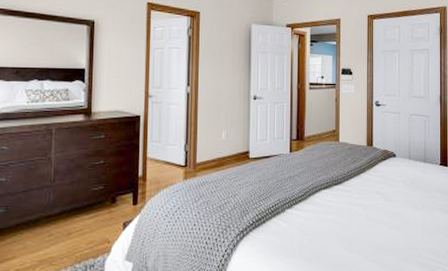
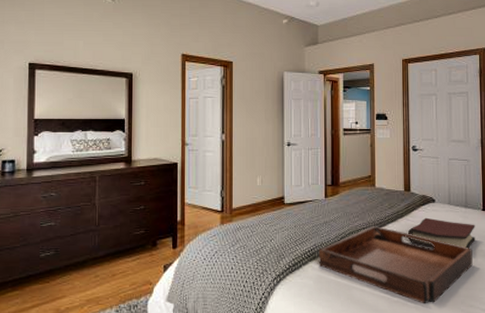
serving tray: none [282,181,430,258] -> present [318,226,473,304]
hardback book: none [370,172,433,203] -> present [408,217,476,249]

